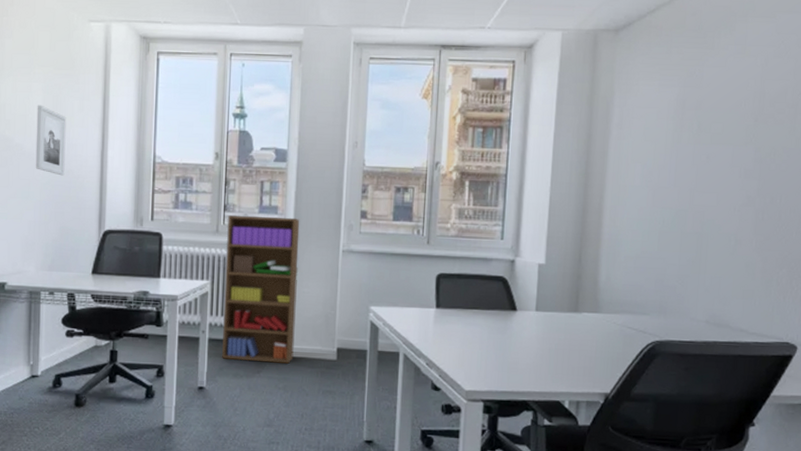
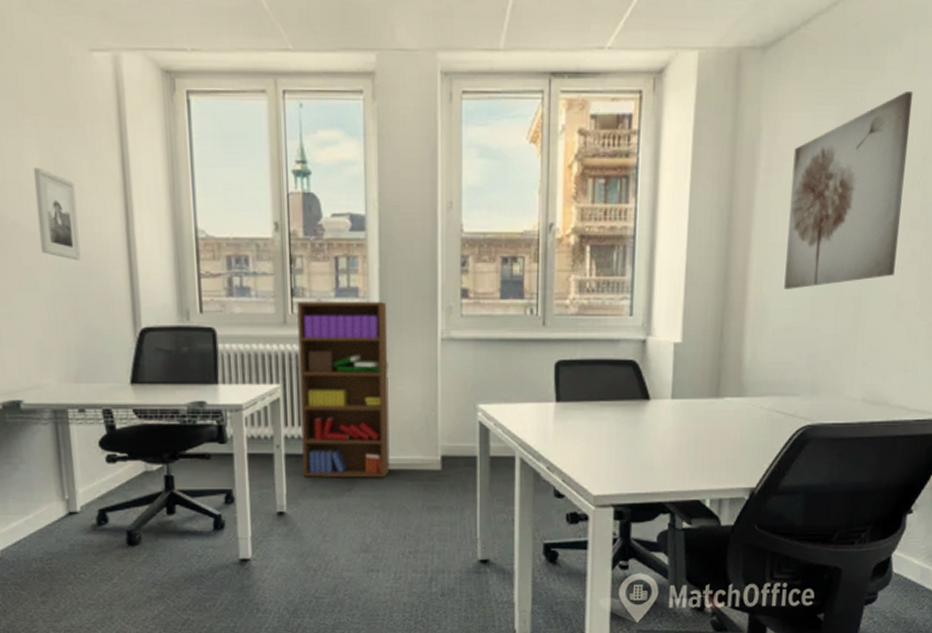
wall art: none [634,67,745,224] -> present [784,91,914,289]

